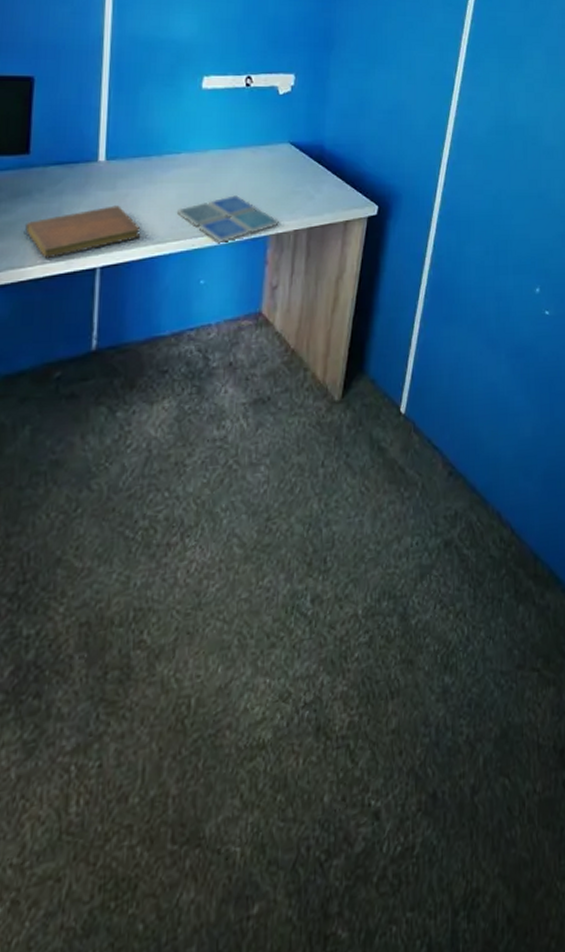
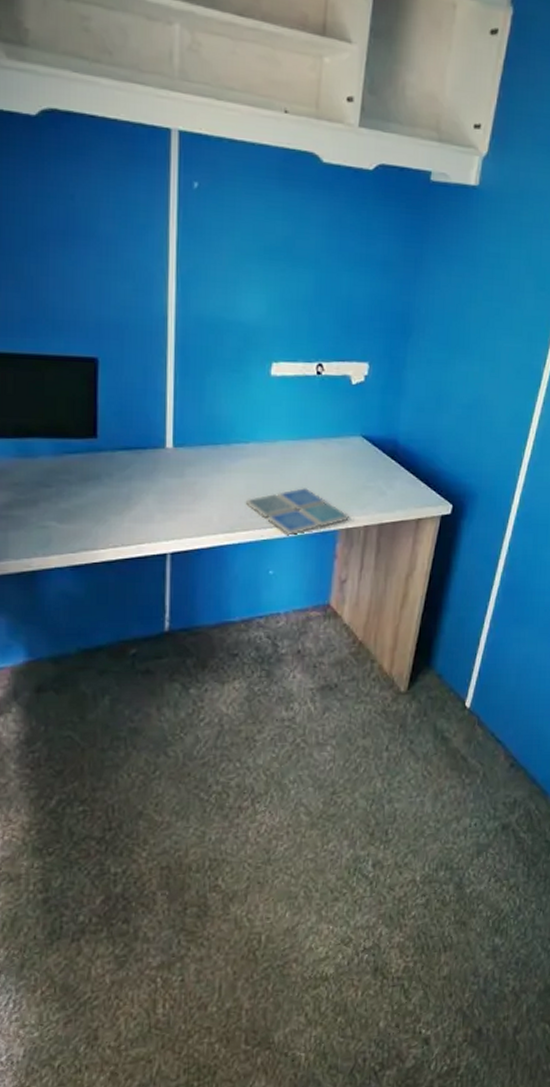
notebook: present [25,205,141,259] -> none [96,493,210,543]

